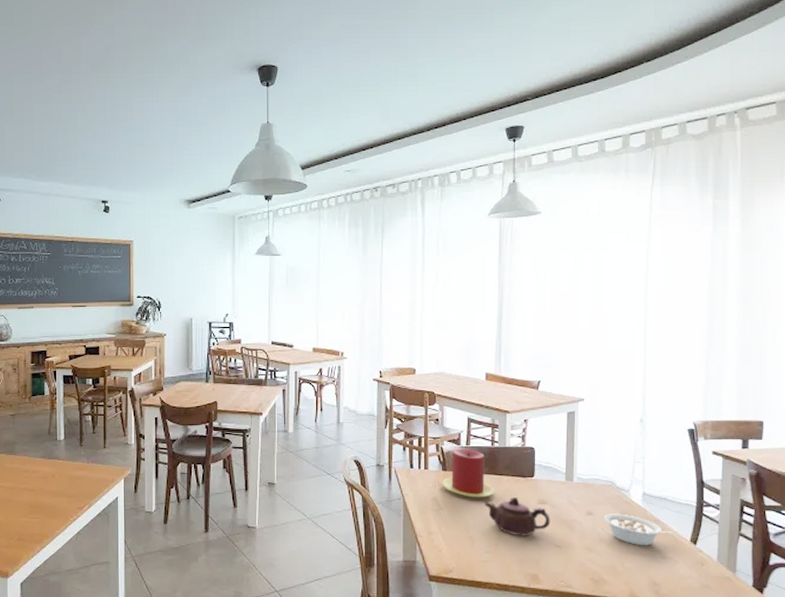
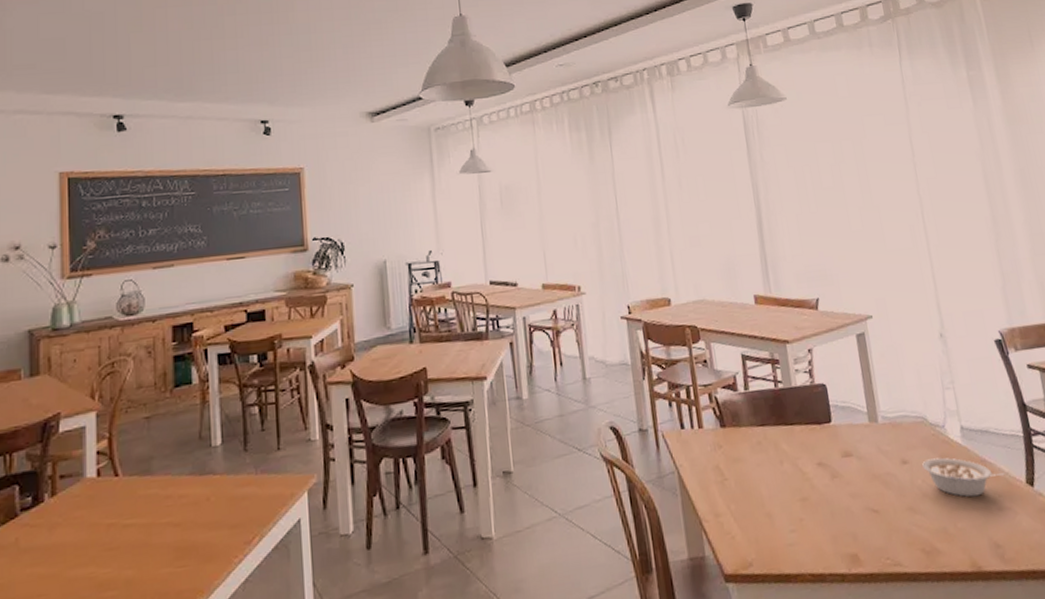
candle: present [442,449,495,498] -> none [722,394,789,460]
teapot: present [485,498,550,536] -> none [778,452,861,504]

